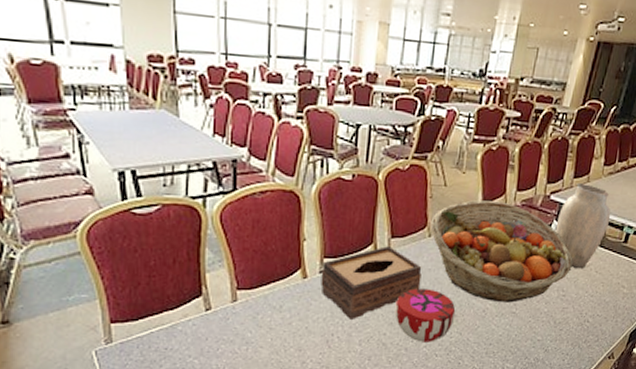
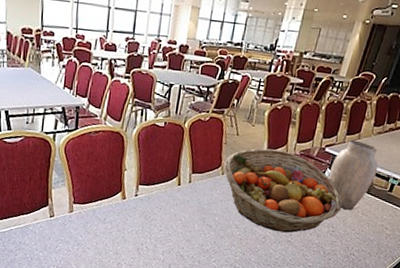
tissue box: present [320,246,422,319] -> none [135,179,215,234]
decorative bowl: present [395,288,456,342] -> none [191,214,241,259]

